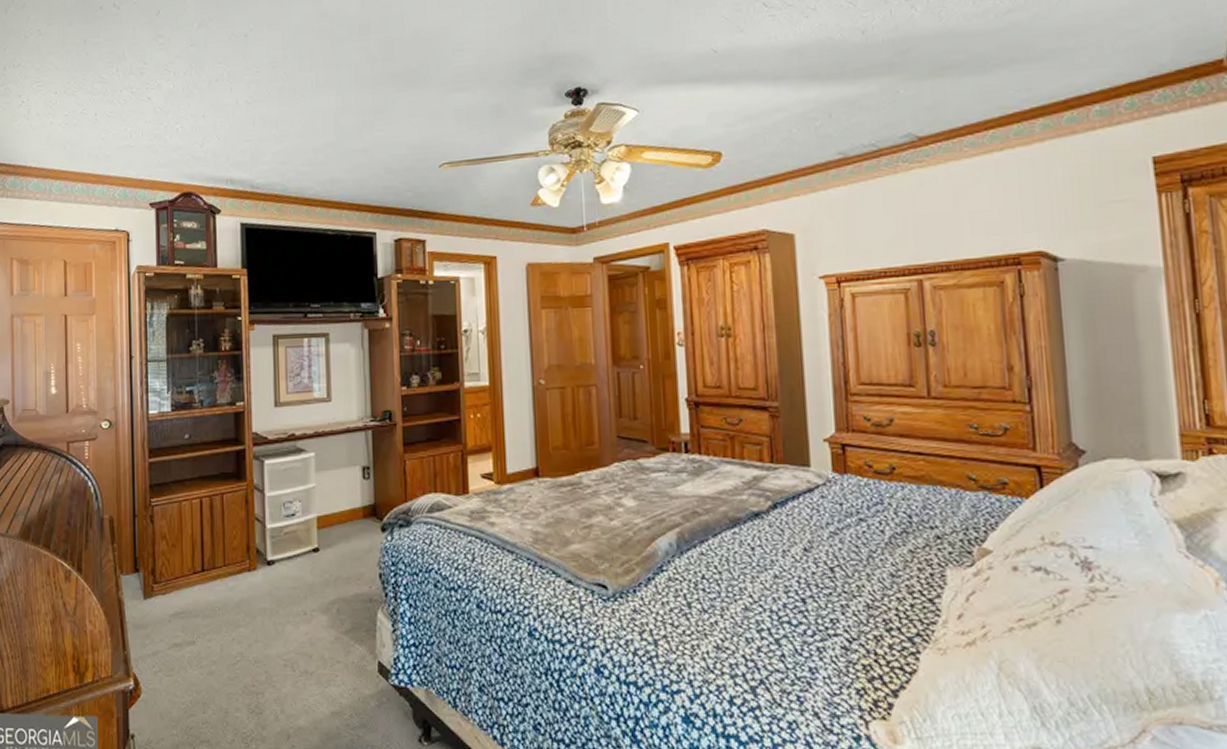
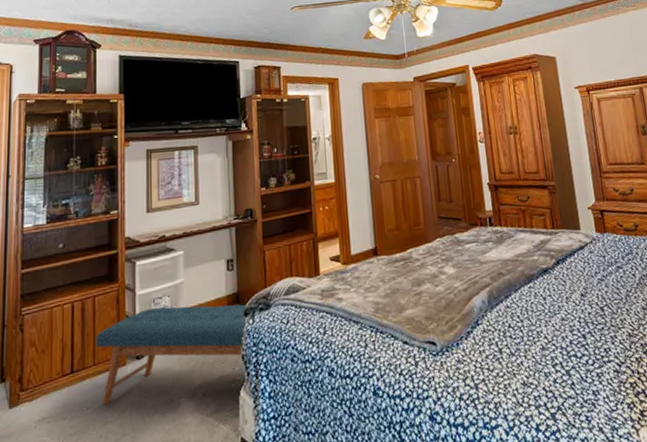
bench: none [225,513,384,608] -> present [95,304,246,406]

